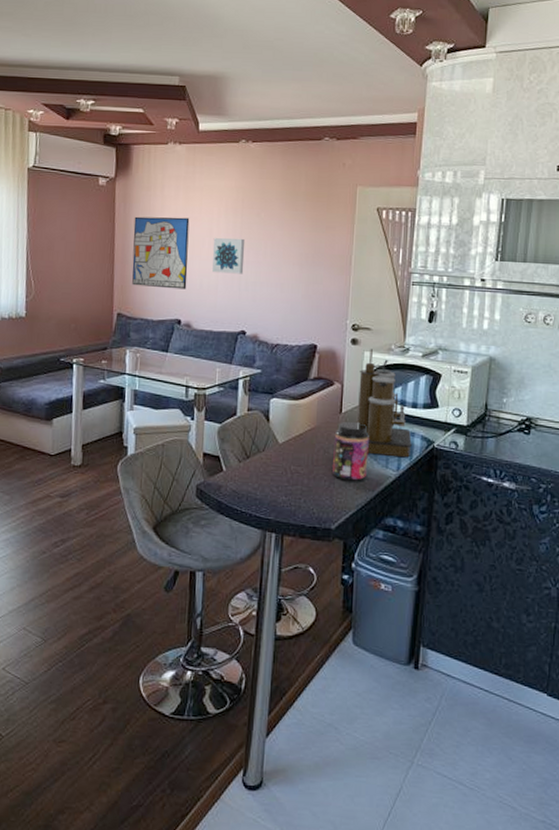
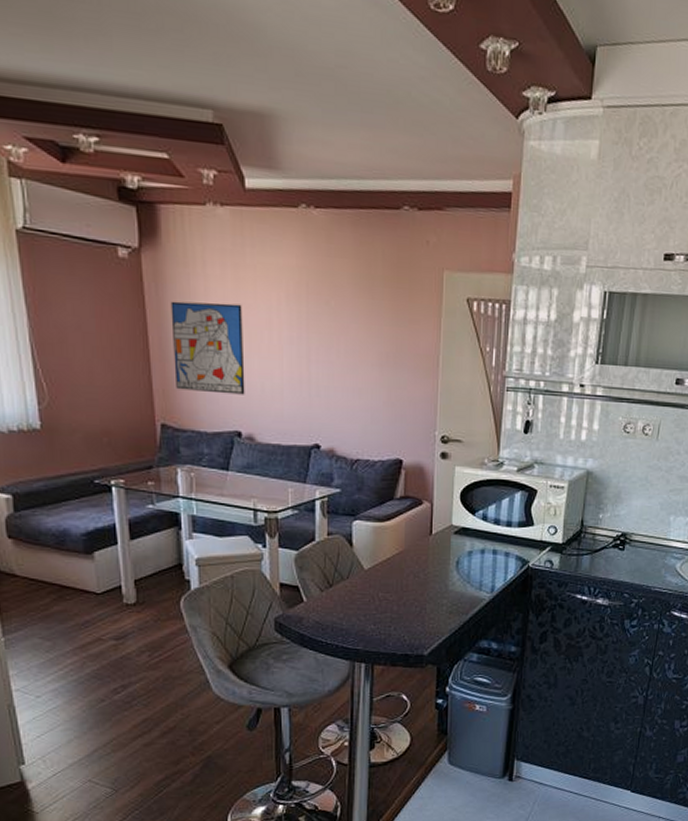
wall art: present [212,238,245,274] -> none [274,331,314,377]
jar: present [333,421,369,481] -> none [424,543,462,605]
coffee maker: present [356,349,412,458] -> none [448,463,506,579]

